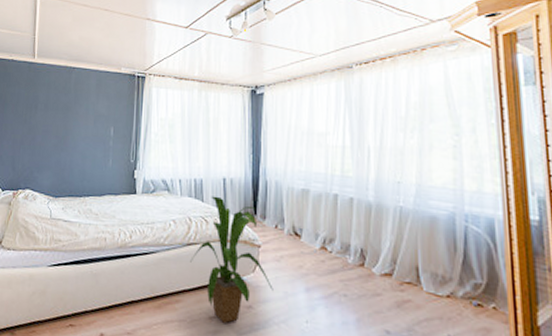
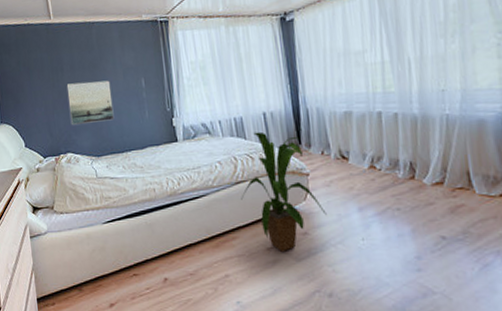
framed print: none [35,122,81,164] -> present [66,80,115,125]

